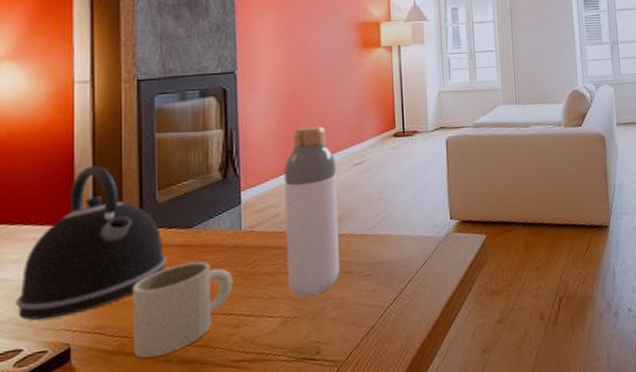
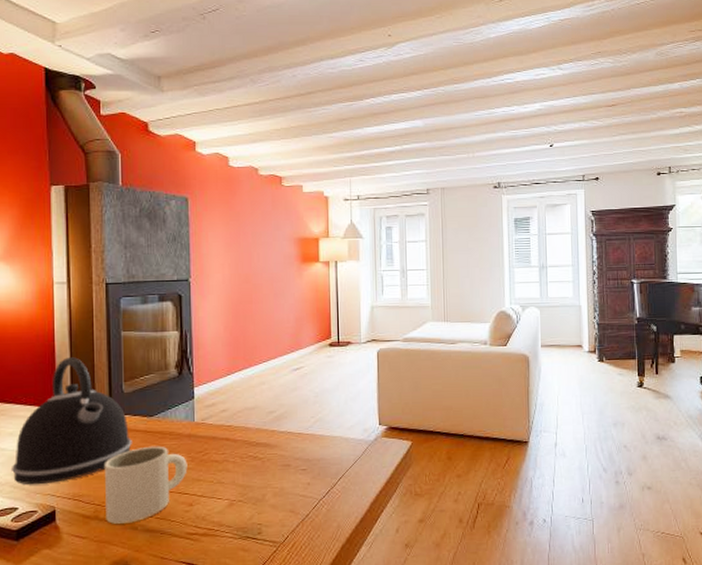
bottle: present [284,126,340,297] -> none [231,333,279,484]

